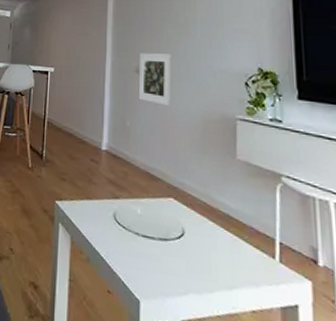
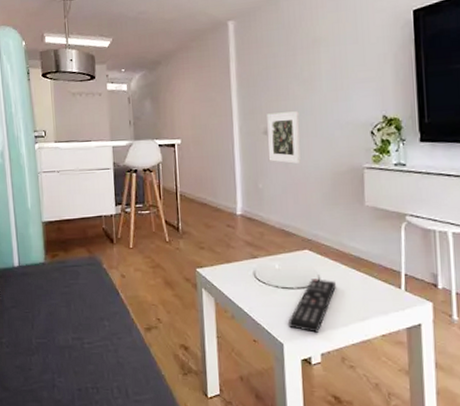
remote control: none [147,231,201,295] -> present [289,279,336,333]

